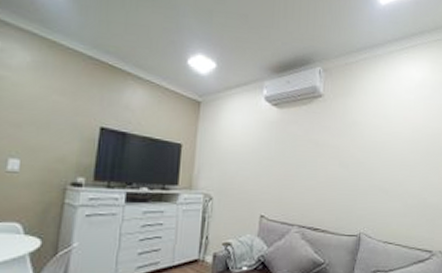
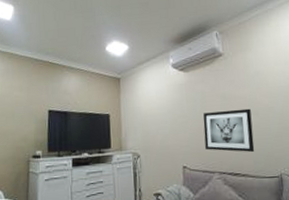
wall art: none [288,158,342,208] -> present [203,108,255,153]

